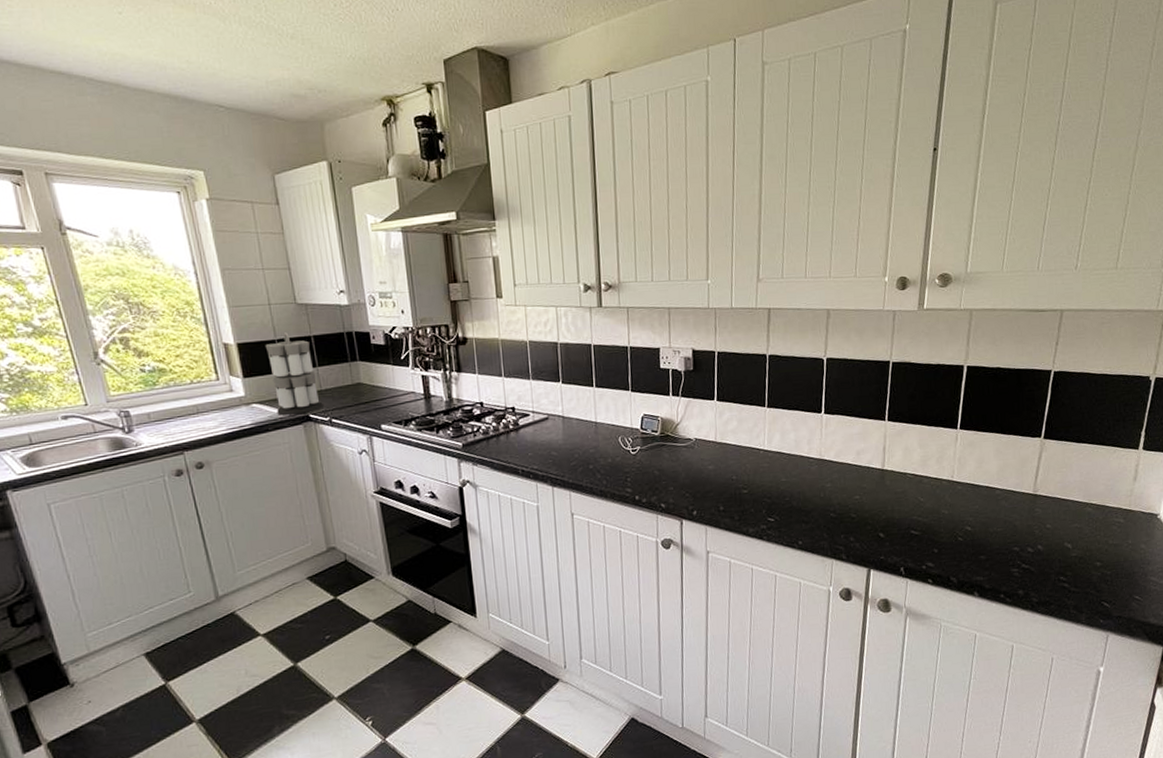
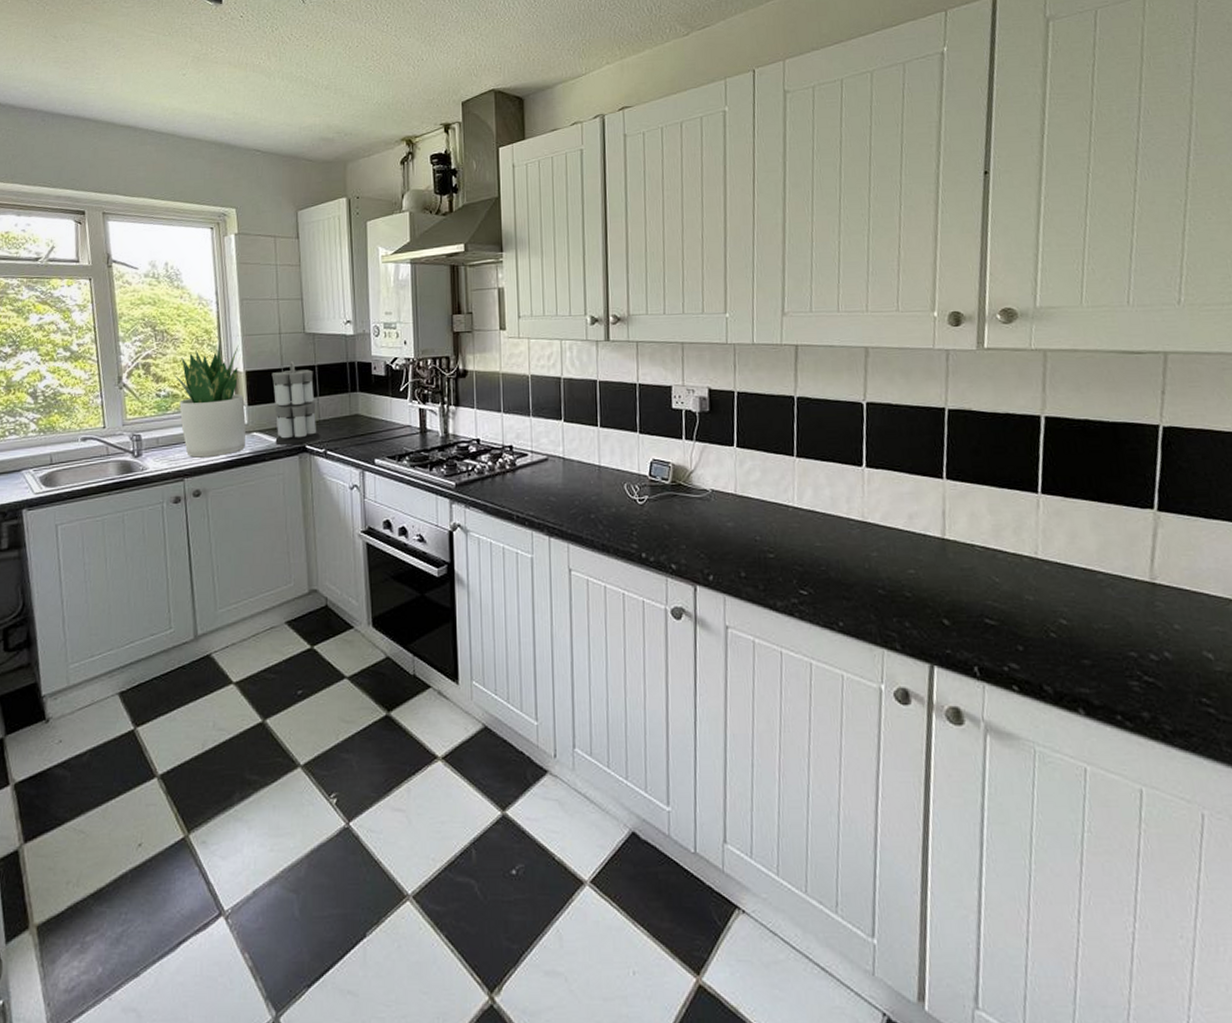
planter: none [156,316,247,431] -> present [173,344,246,458]

